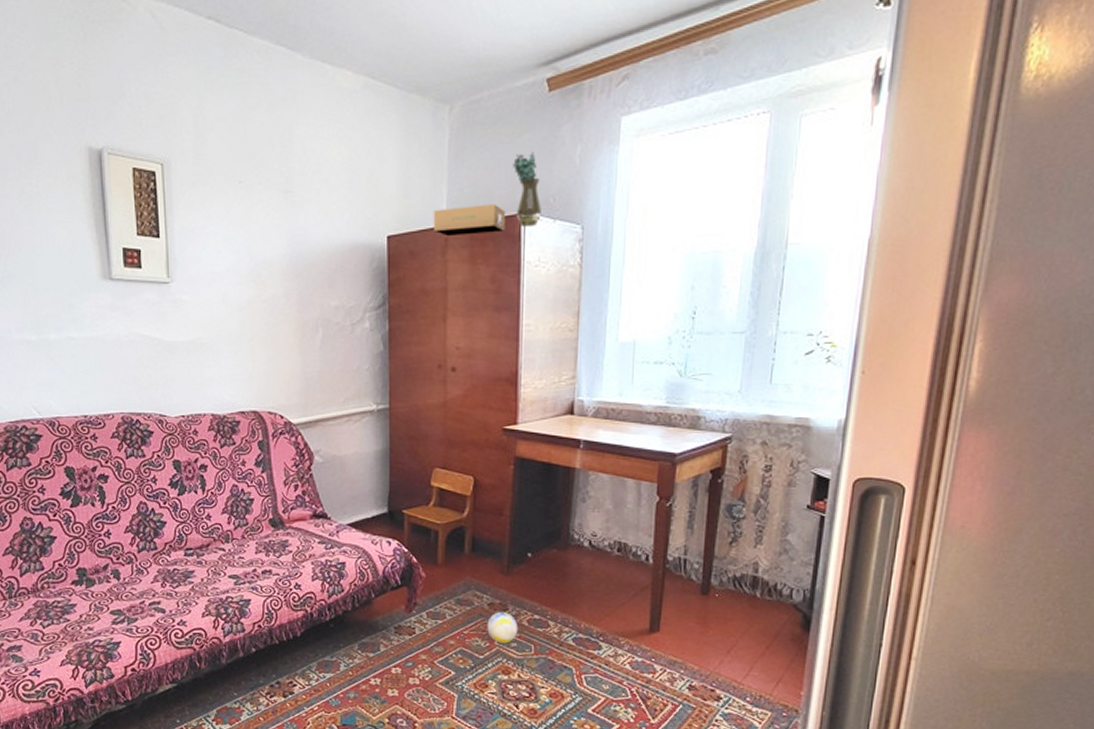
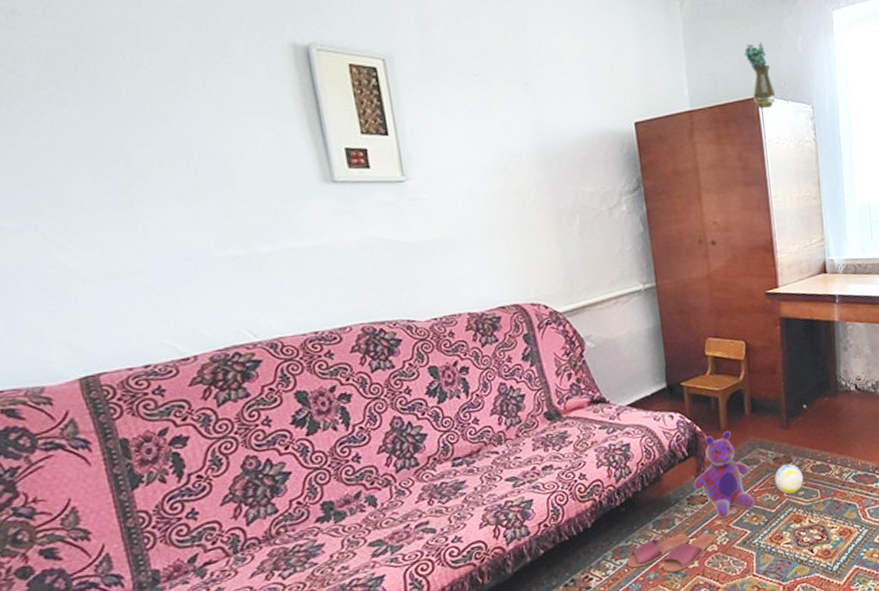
slippers: none [329,660,419,696] -> present [626,532,717,573]
stuffed animal: none [403,566,463,655] -> present [693,430,755,519]
box: present [433,203,506,237] -> none [676,88,745,121]

